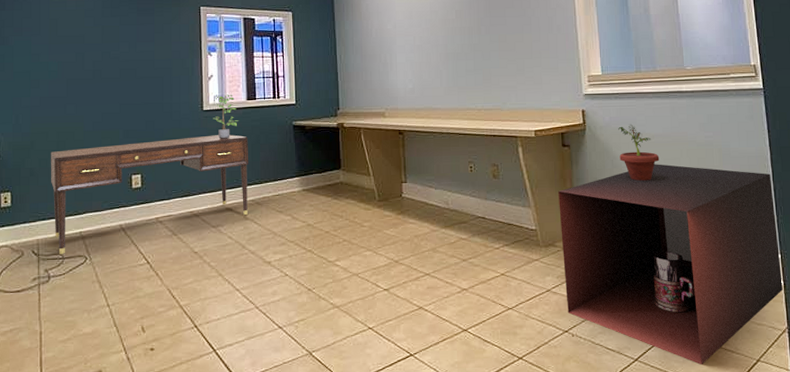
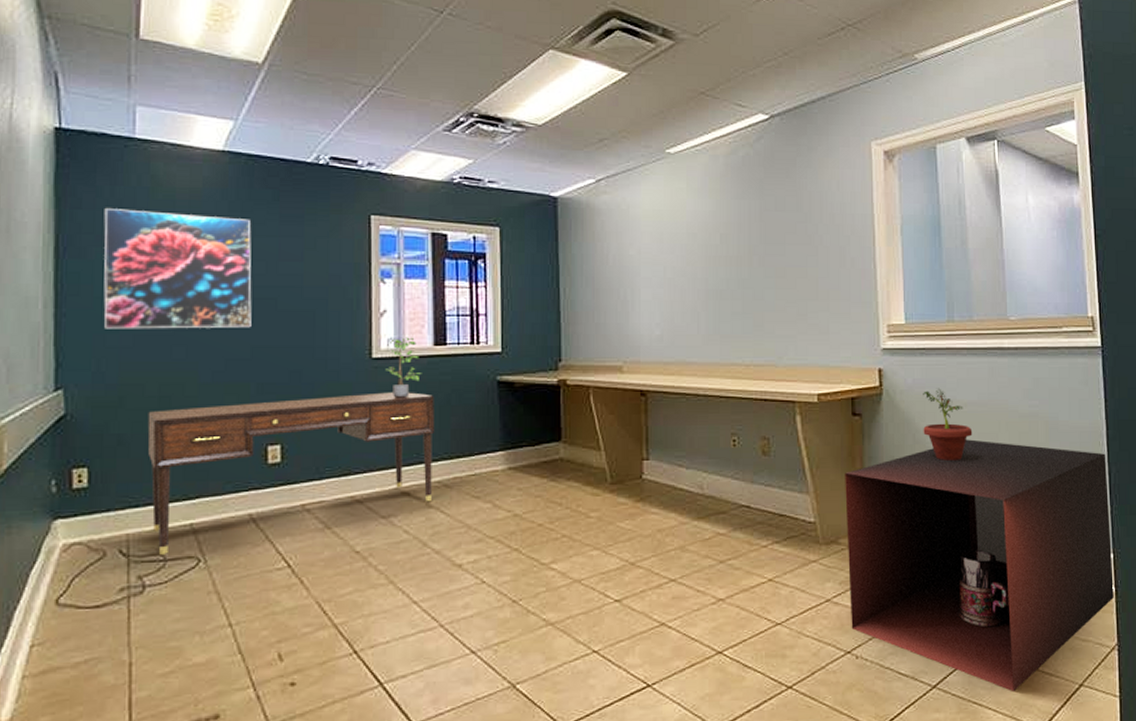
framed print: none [19,9,119,94] -> present [104,209,252,329]

